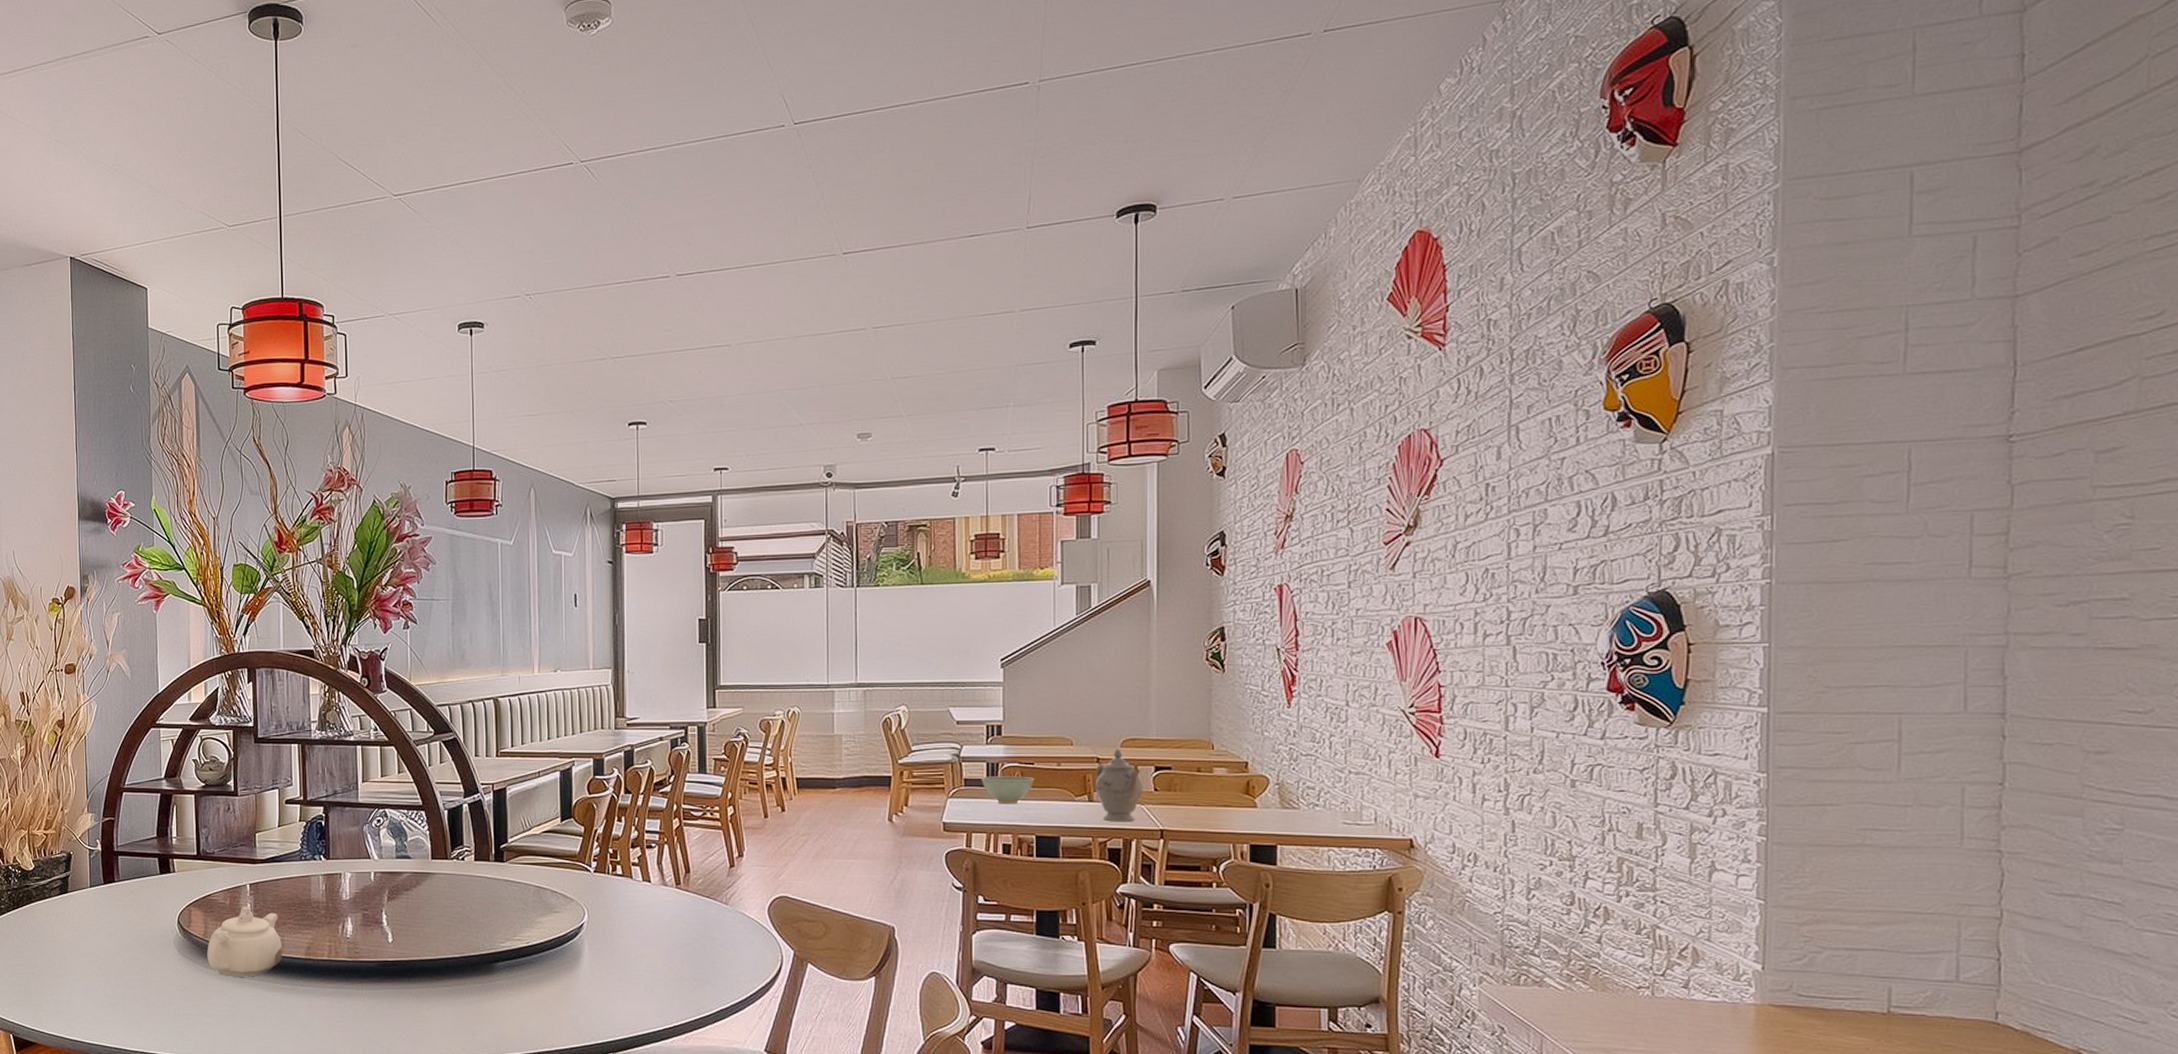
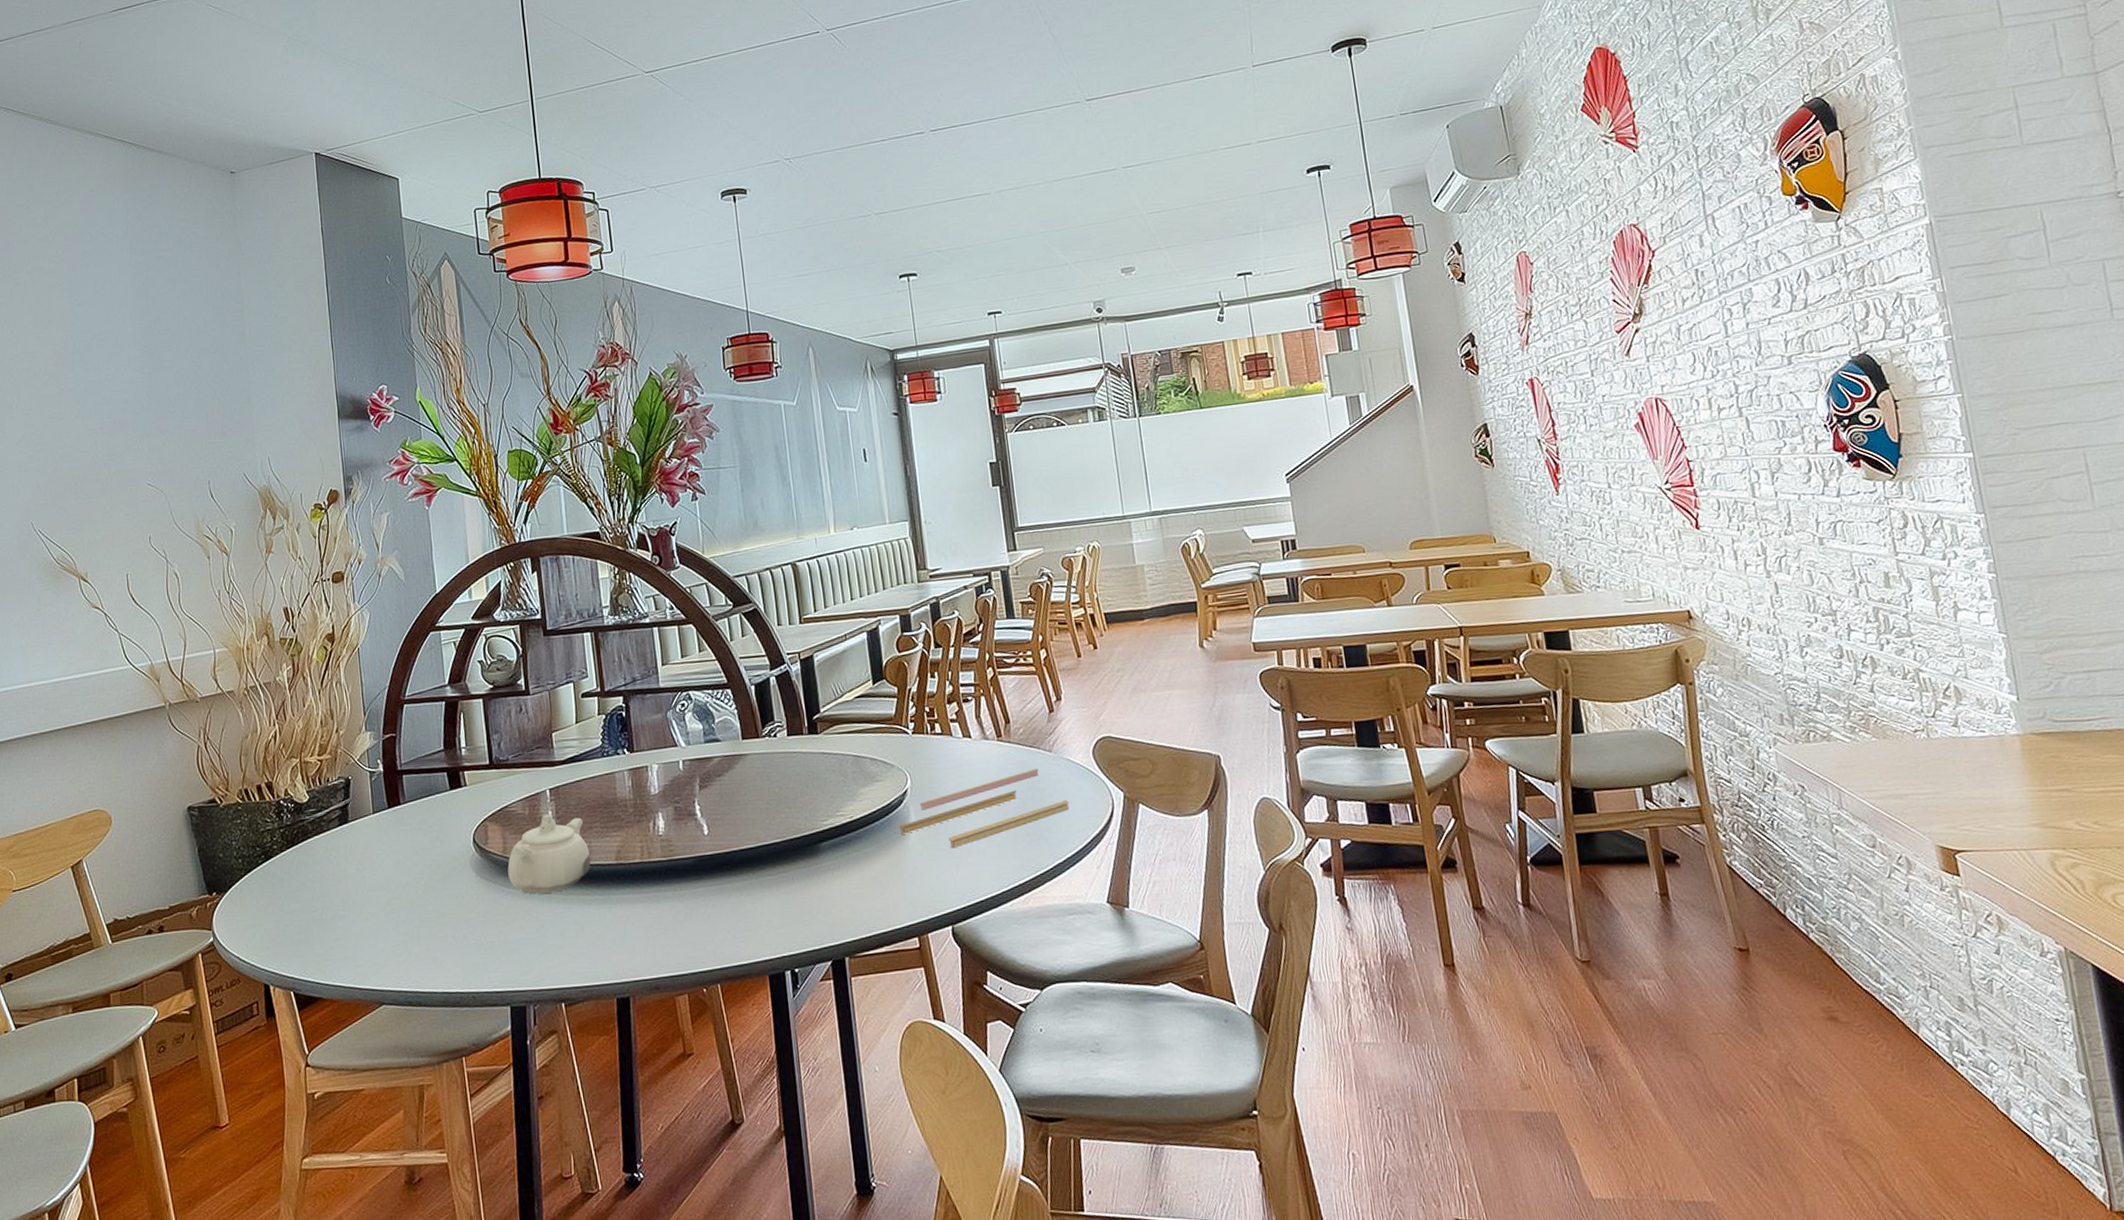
chopsticks: none [572,918,739,983] -> present [899,768,1070,849]
bowl: present [981,776,1034,804] -> none [1283,587,1334,618]
teapot: present [1095,748,1142,822] -> none [1390,551,1437,625]

